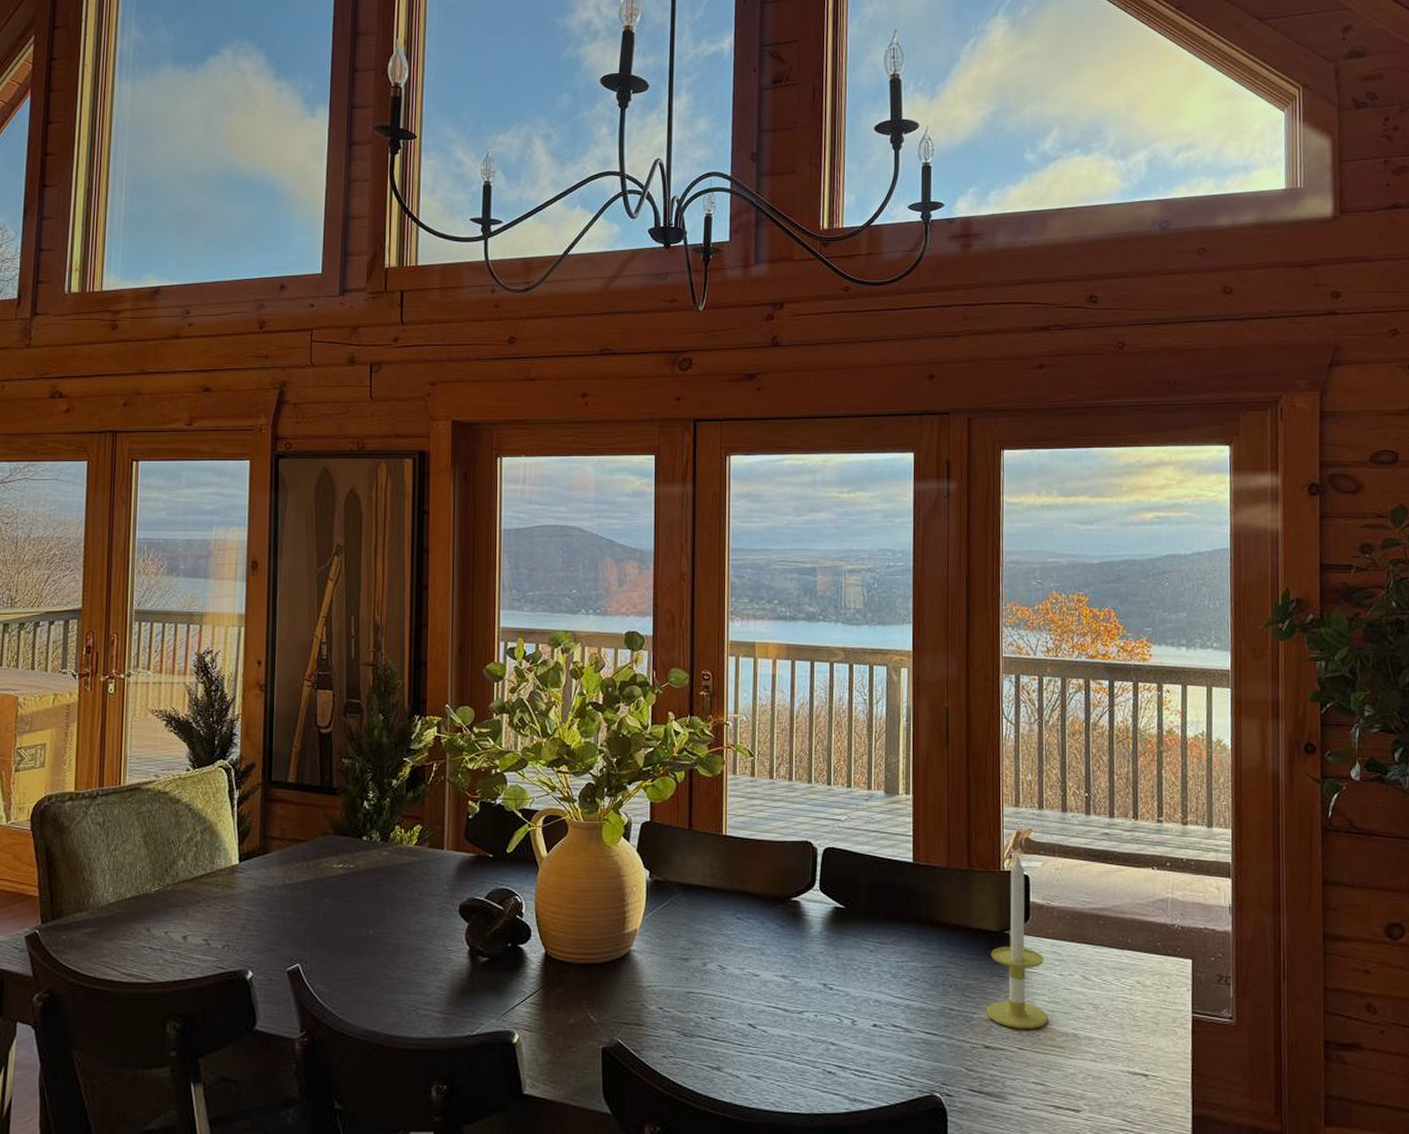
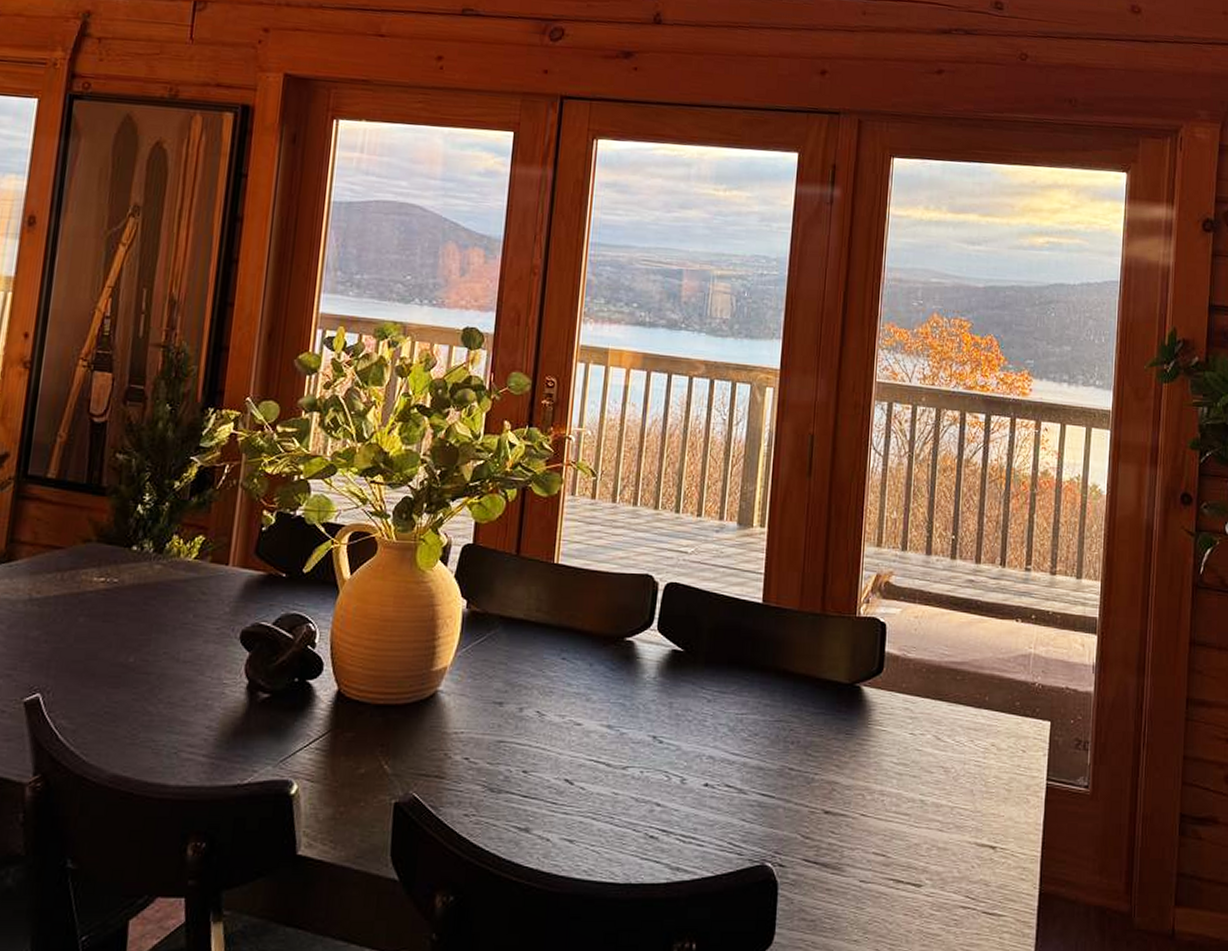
candle: present [985,853,1048,1029] -> none [828,598,895,793]

